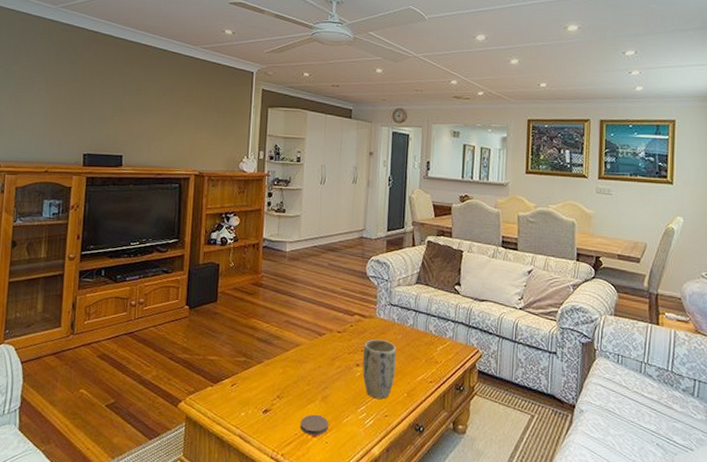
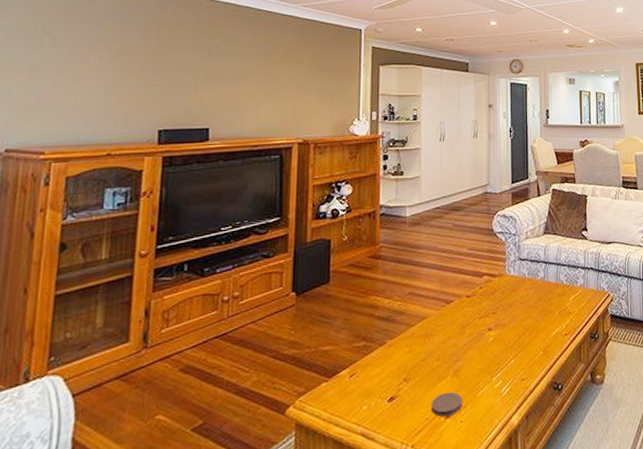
plant pot: present [363,339,397,399] -> none [496,297,530,363]

